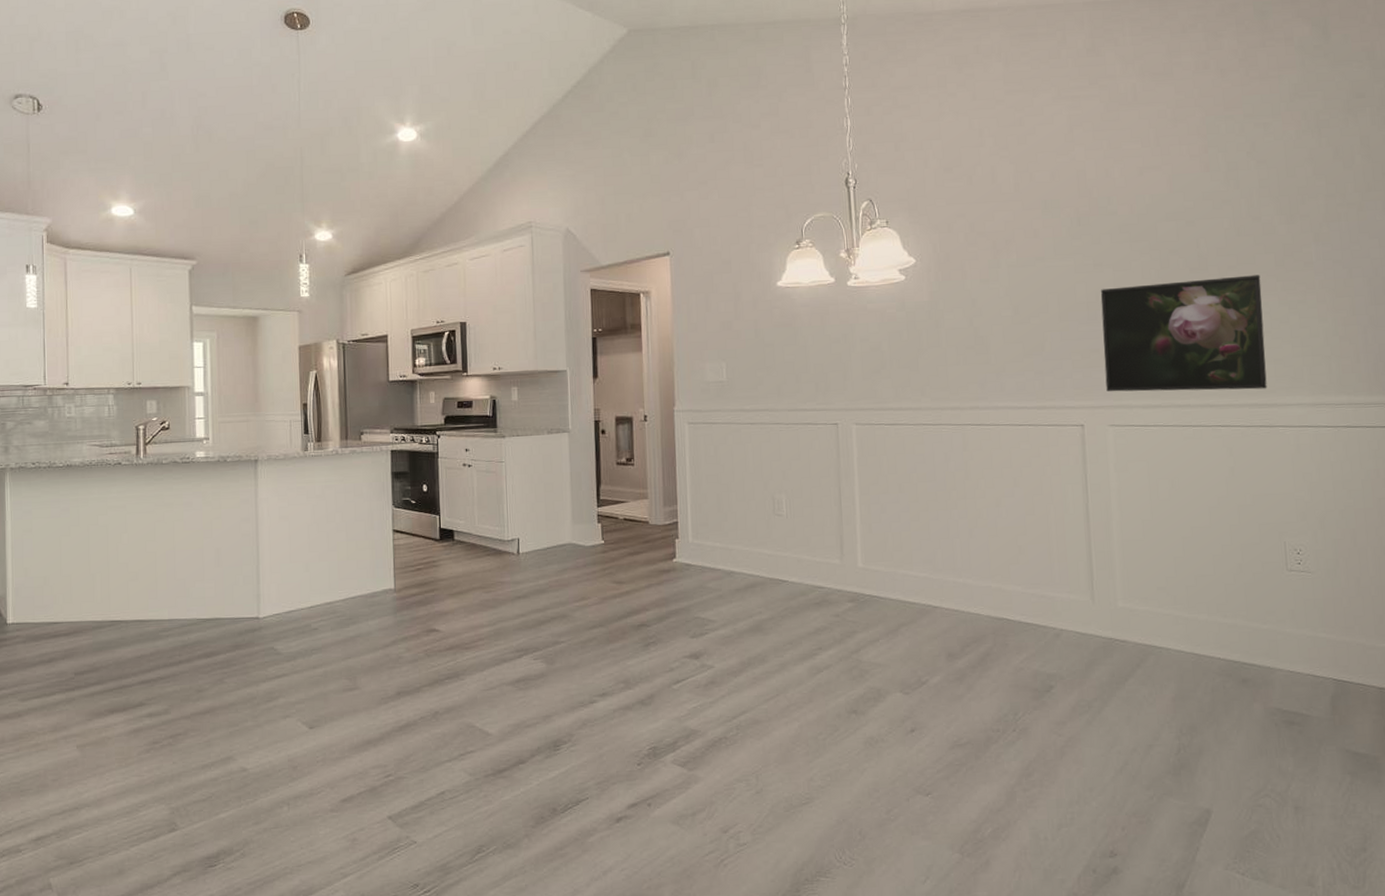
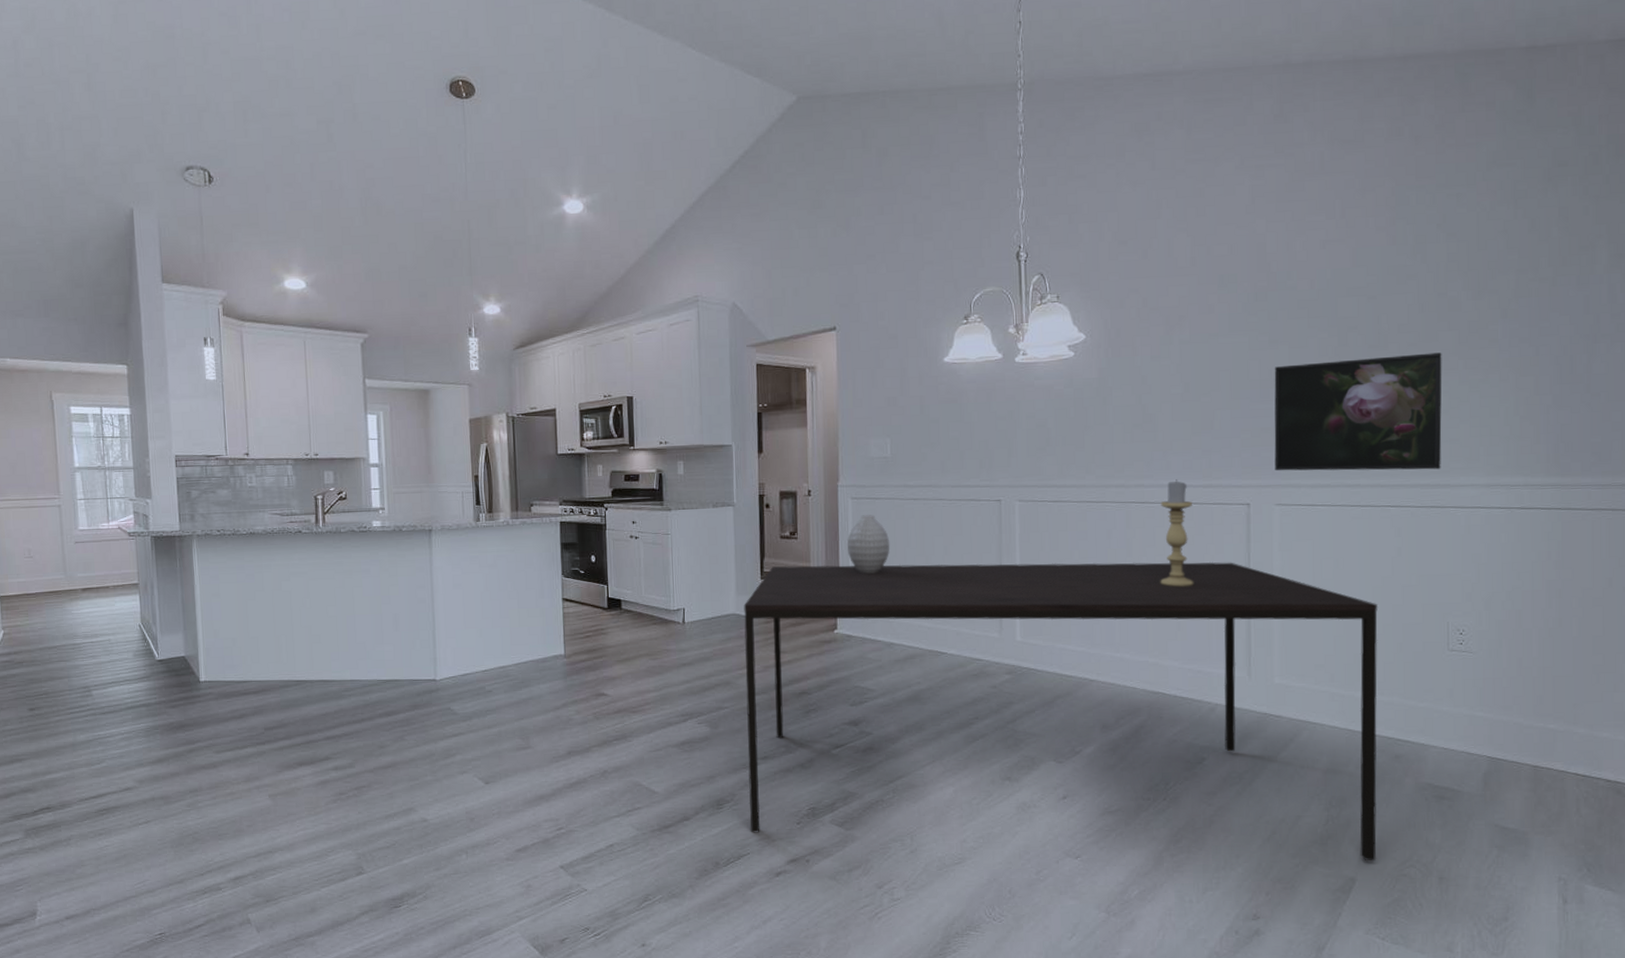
dining table: none [580,483,1230,792] -> present [743,561,1378,861]
vase: none [684,440,728,500] -> present [846,515,890,574]
candle holder: none [996,401,1033,509] -> present [1160,479,1194,587]

